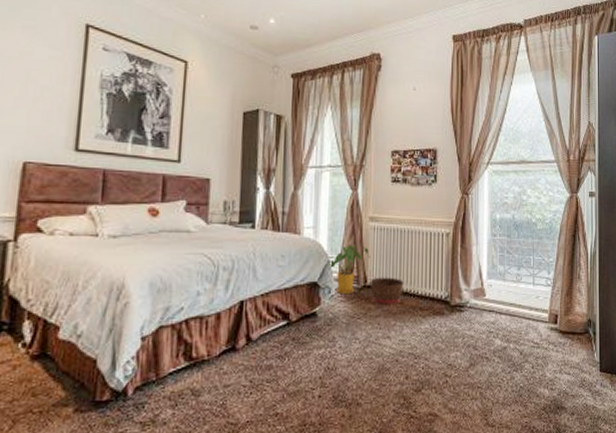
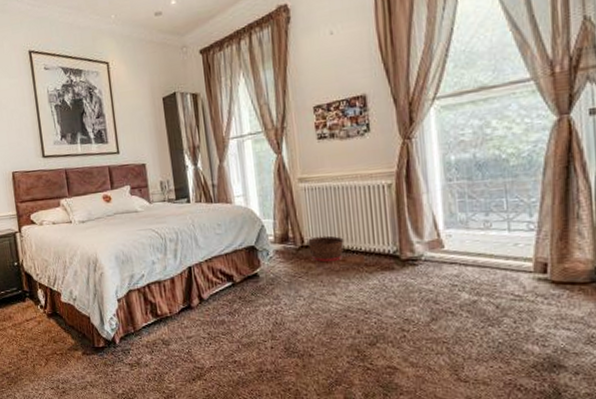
house plant: present [326,245,370,295] -> none [260,208,304,256]

